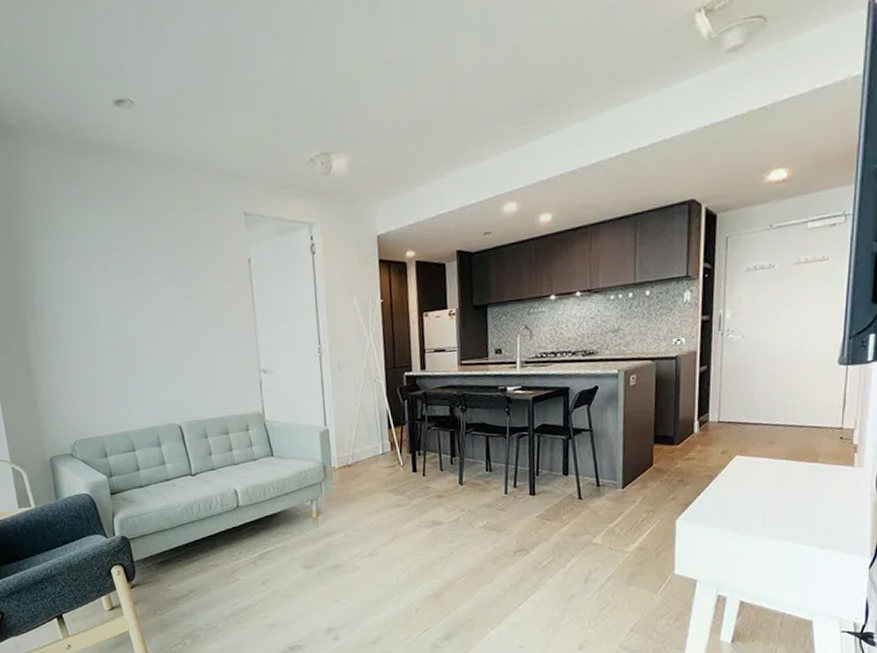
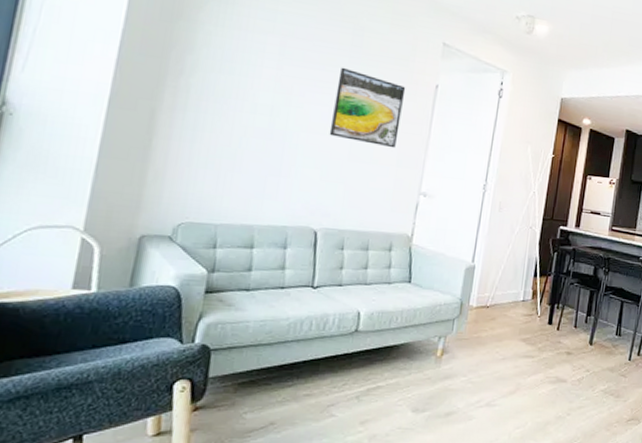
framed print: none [159,266,227,336] -> present [329,67,406,149]

